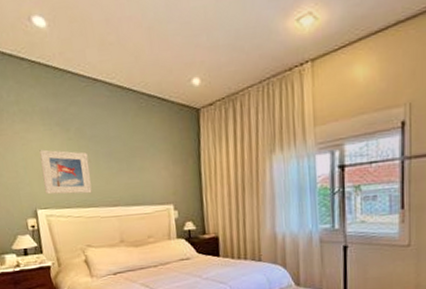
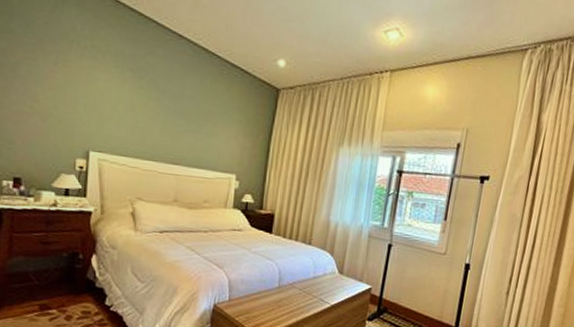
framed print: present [39,149,92,195] -> none [103,91,157,147]

